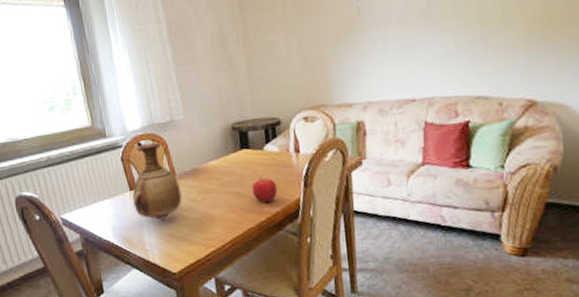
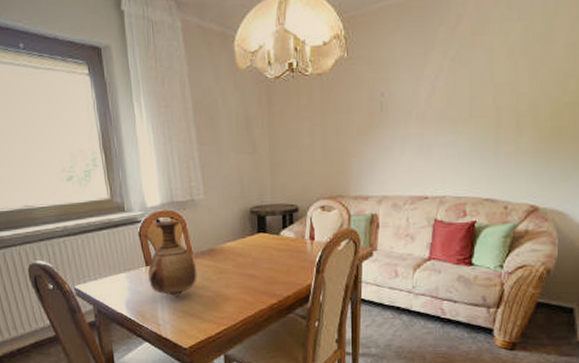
fruit: present [251,177,278,204] -> none [266,261,291,287]

